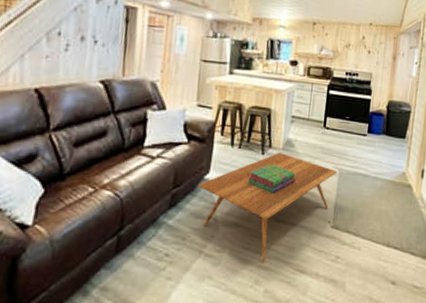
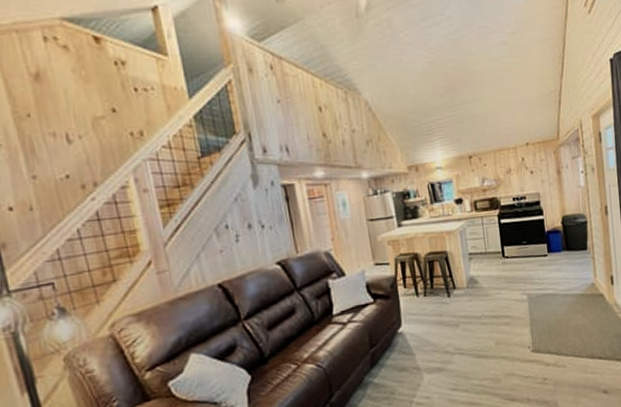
coffee table: present [198,153,338,261] -> none [394,291,527,398]
stack of books: present [247,163,296,194] -> none [440,303,487,333]

